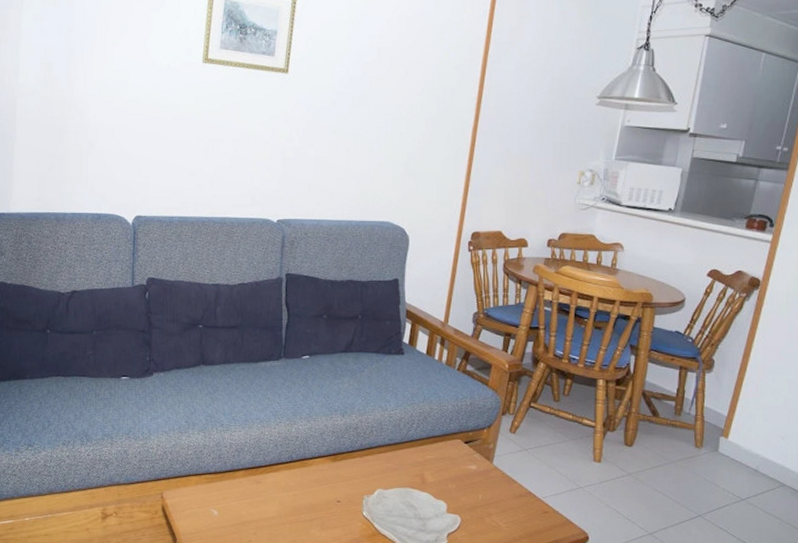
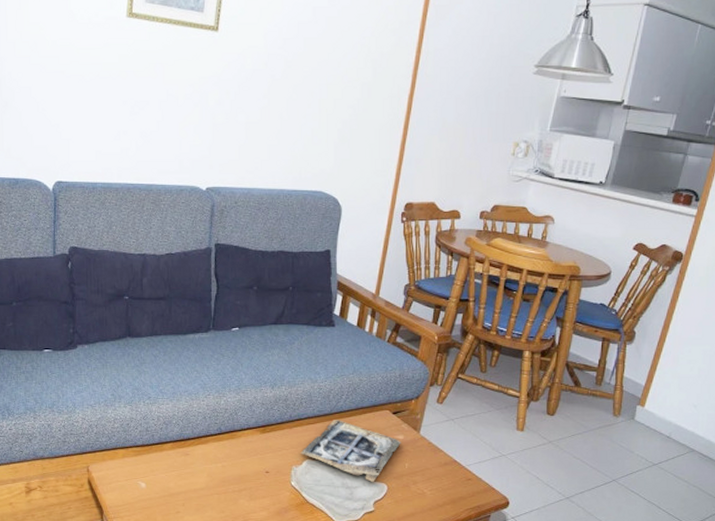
magazine: none [371,449,474,513] -> present [300,420,401,482]

